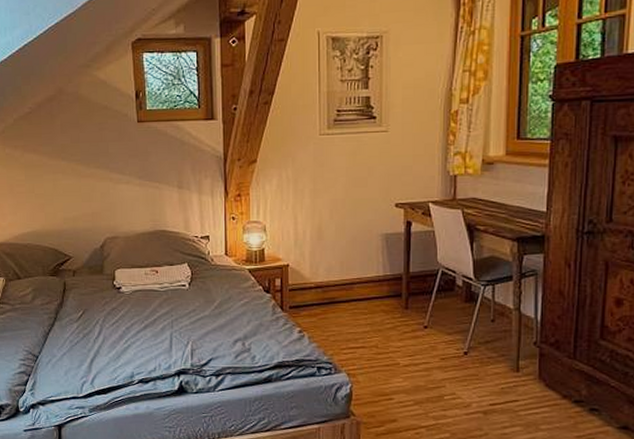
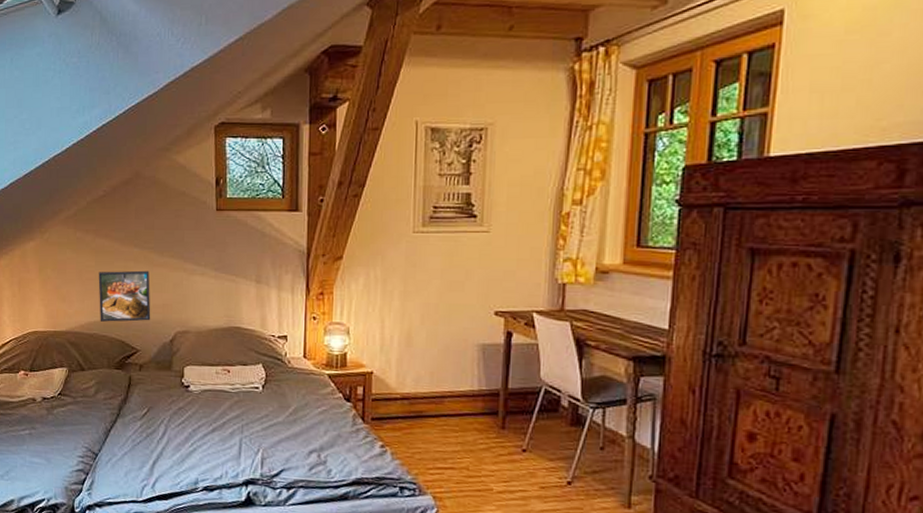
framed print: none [29,182,81,232] -> present [98,270,151,322]

